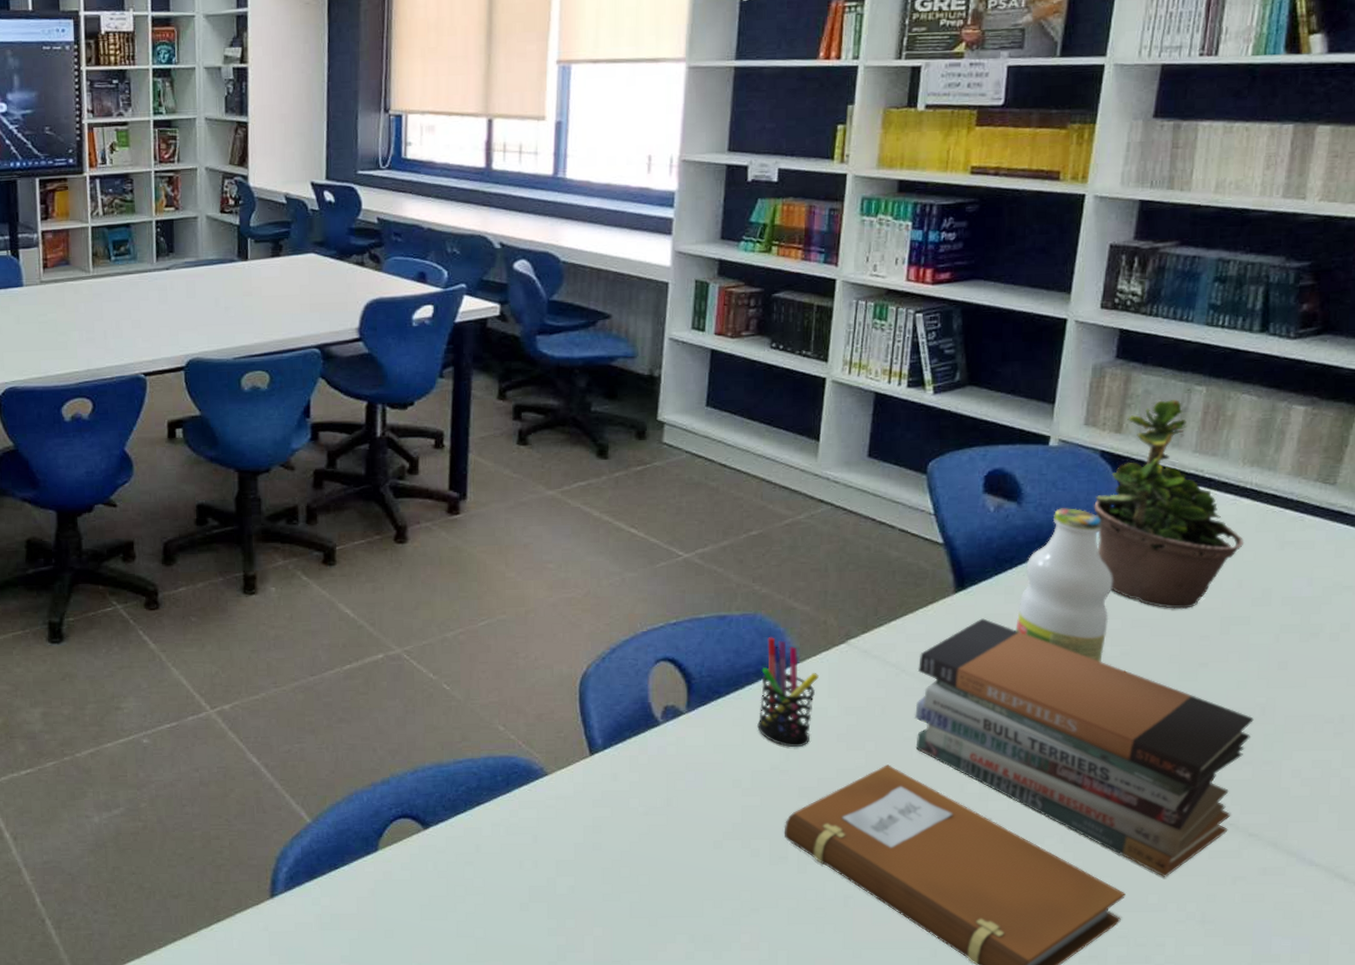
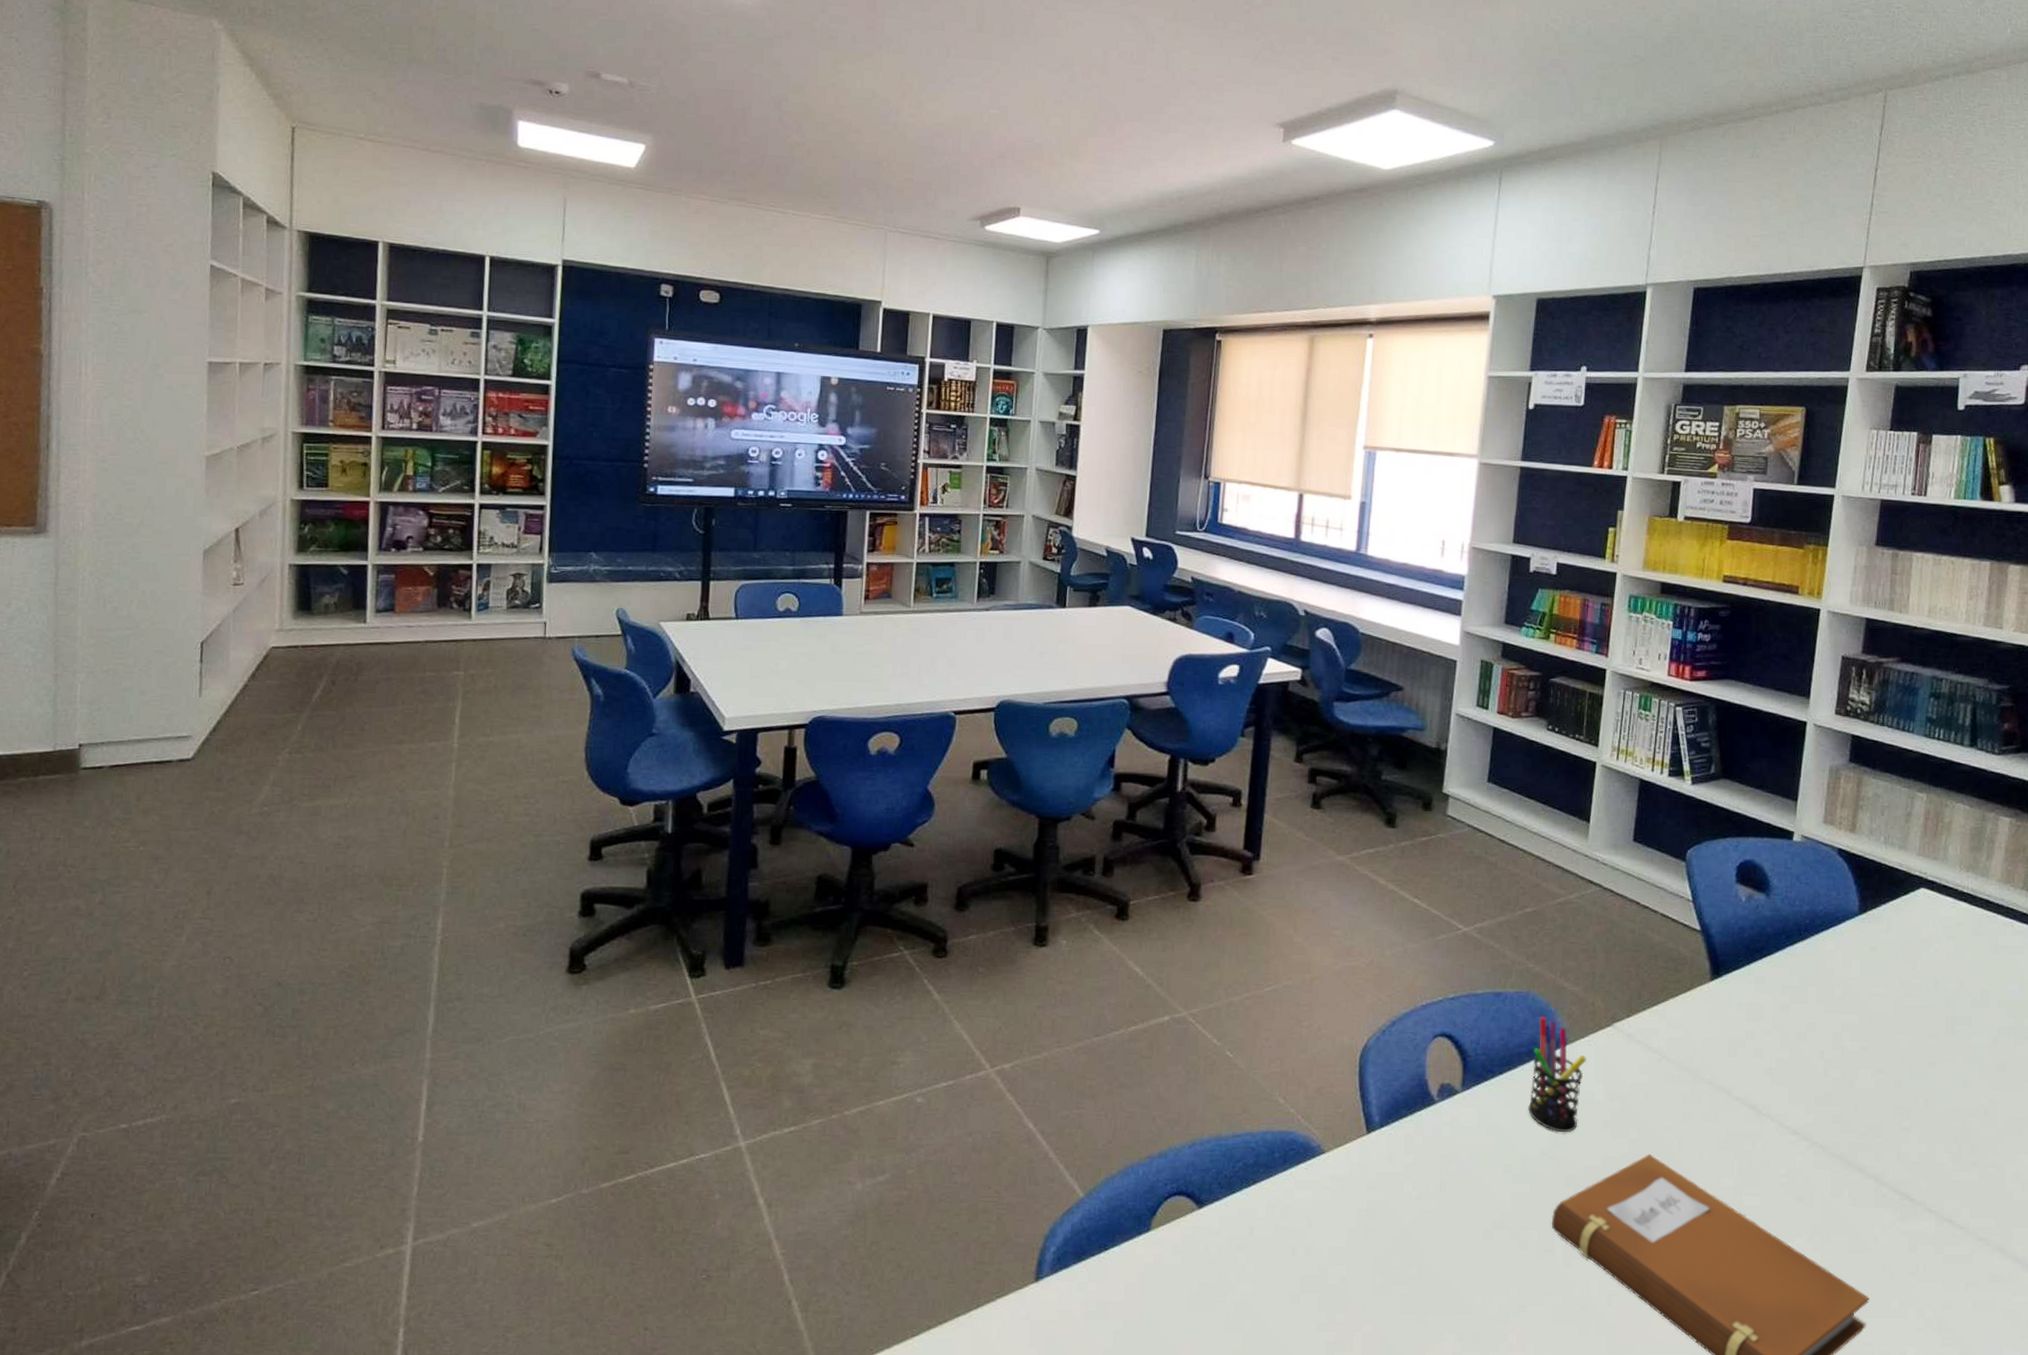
book stack: present [915,618,1254,877] -> none [1675,1007,1978,1281]
bottle: present [1015,508,1113,662] -> none [1766,902,1851,1056]
potted plant: present [1094,387,1245,609] -> none [1833,793,1964,1007]

